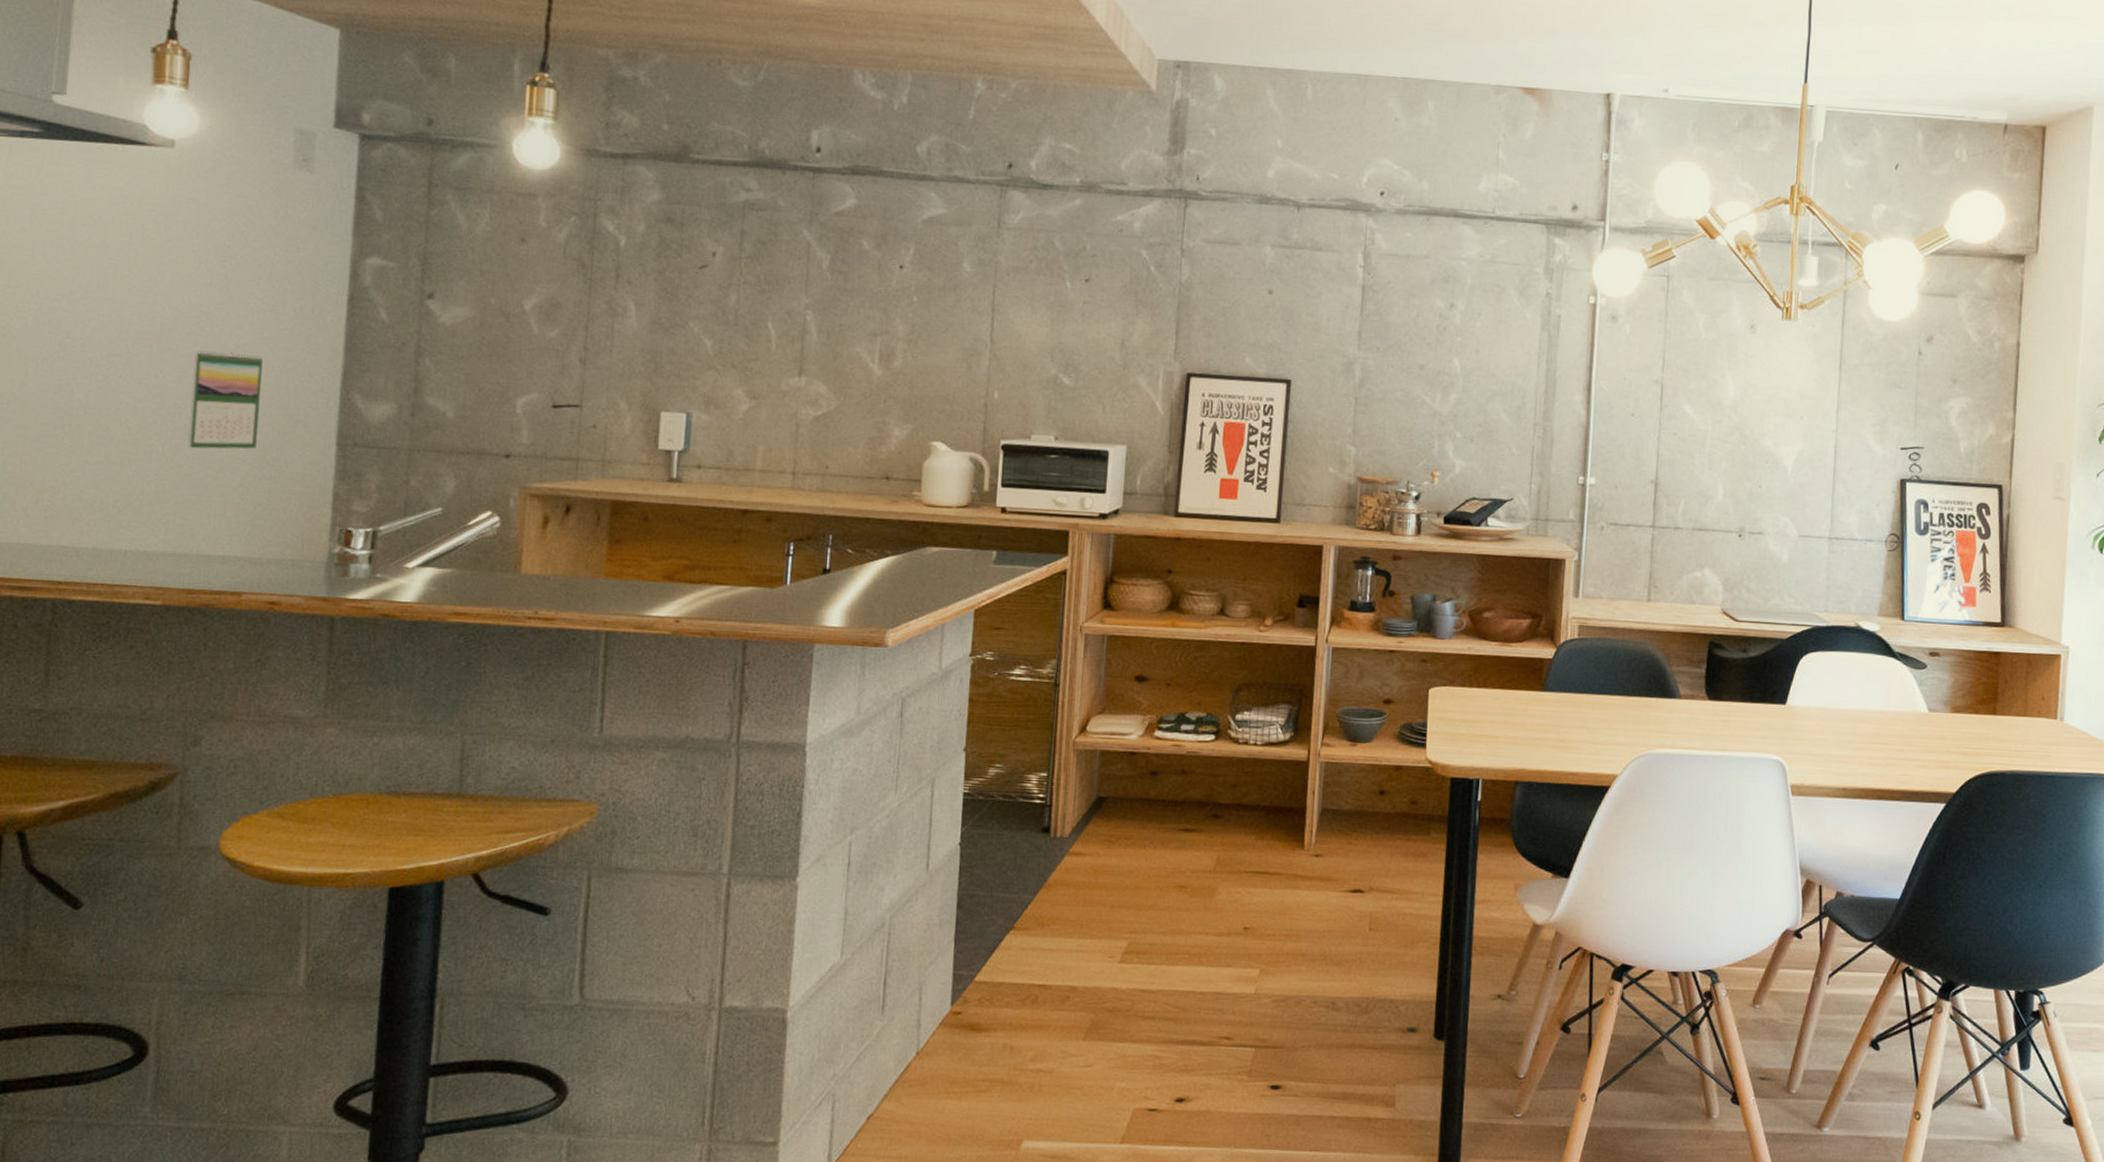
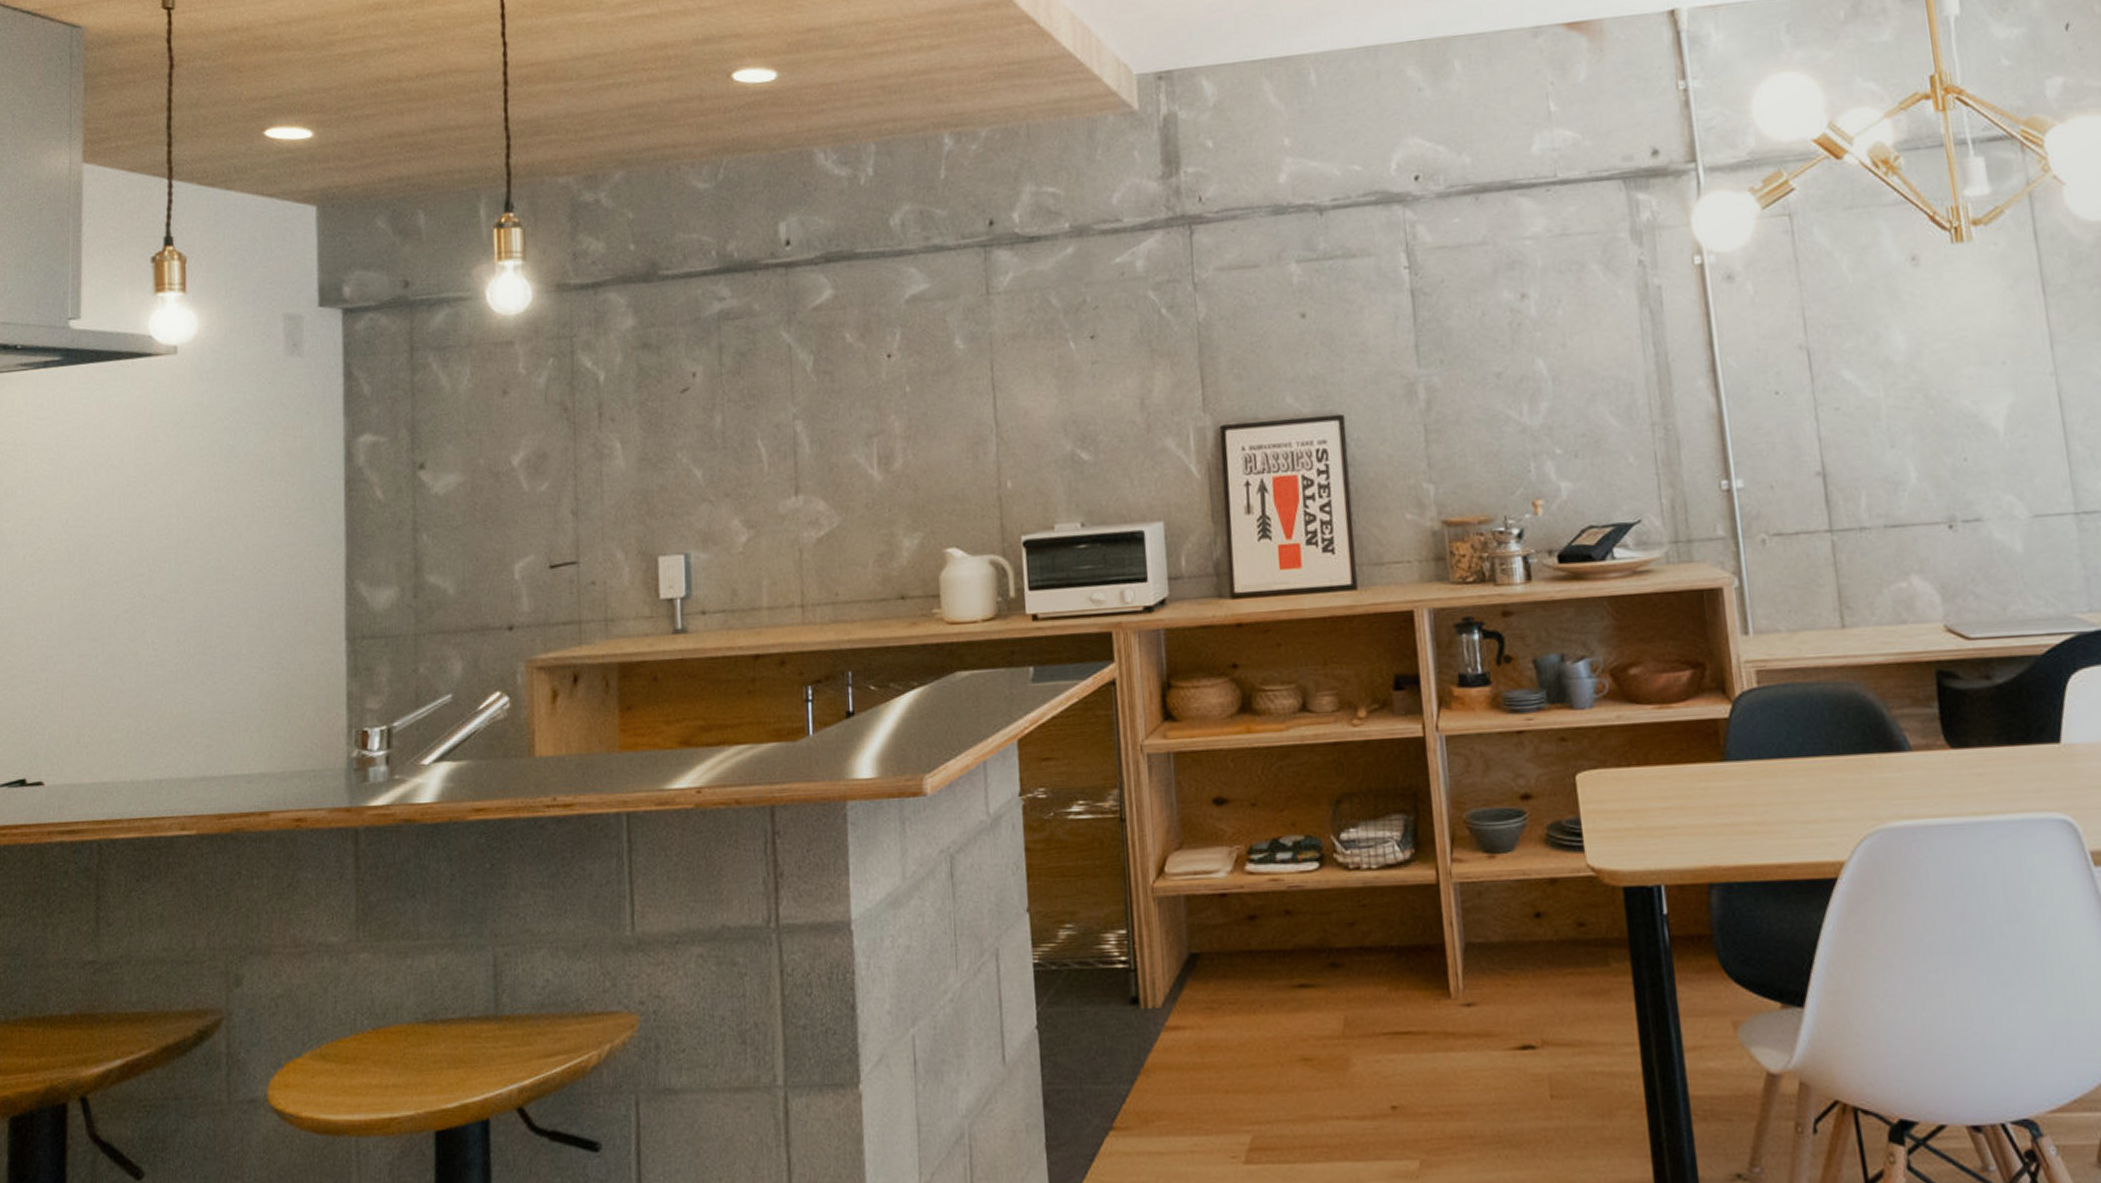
calendar: present [188,350,263,449] -> none [208,555,272,663]

